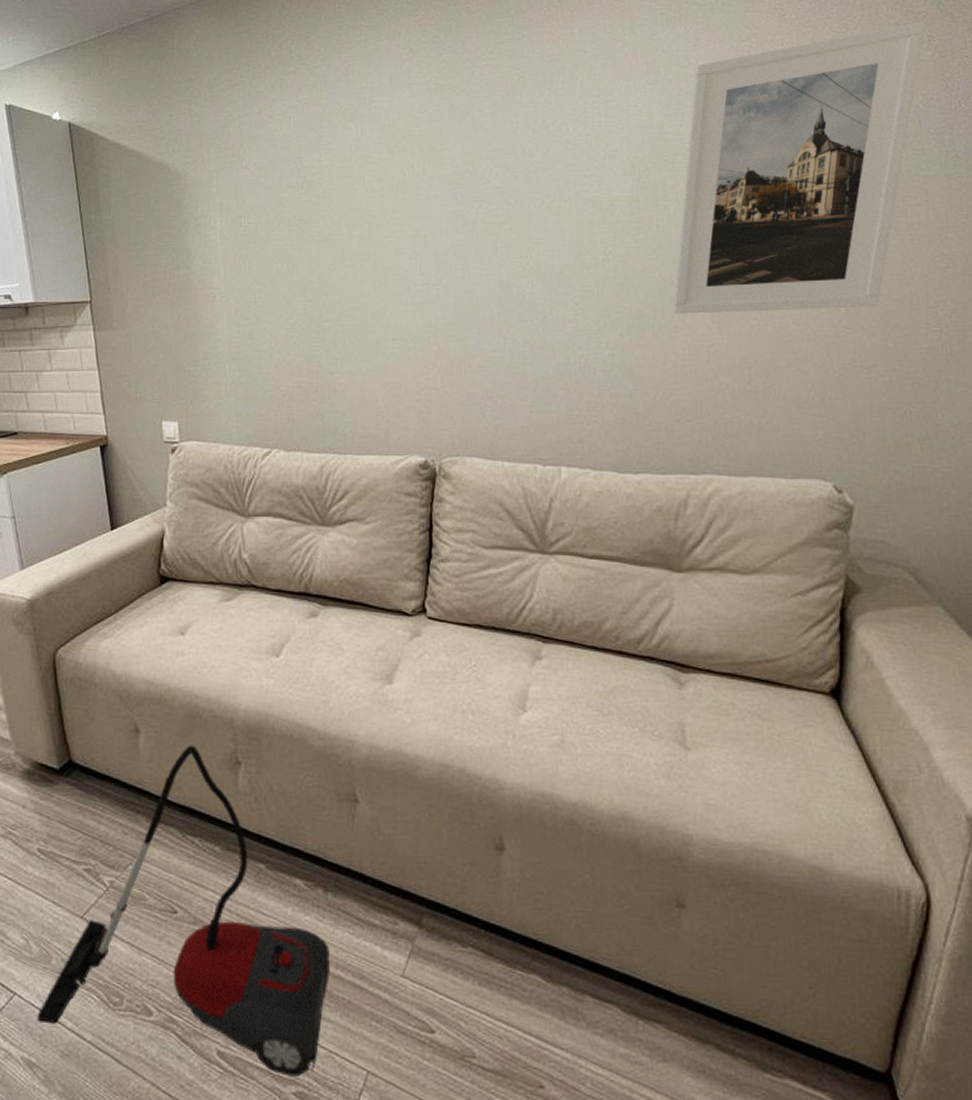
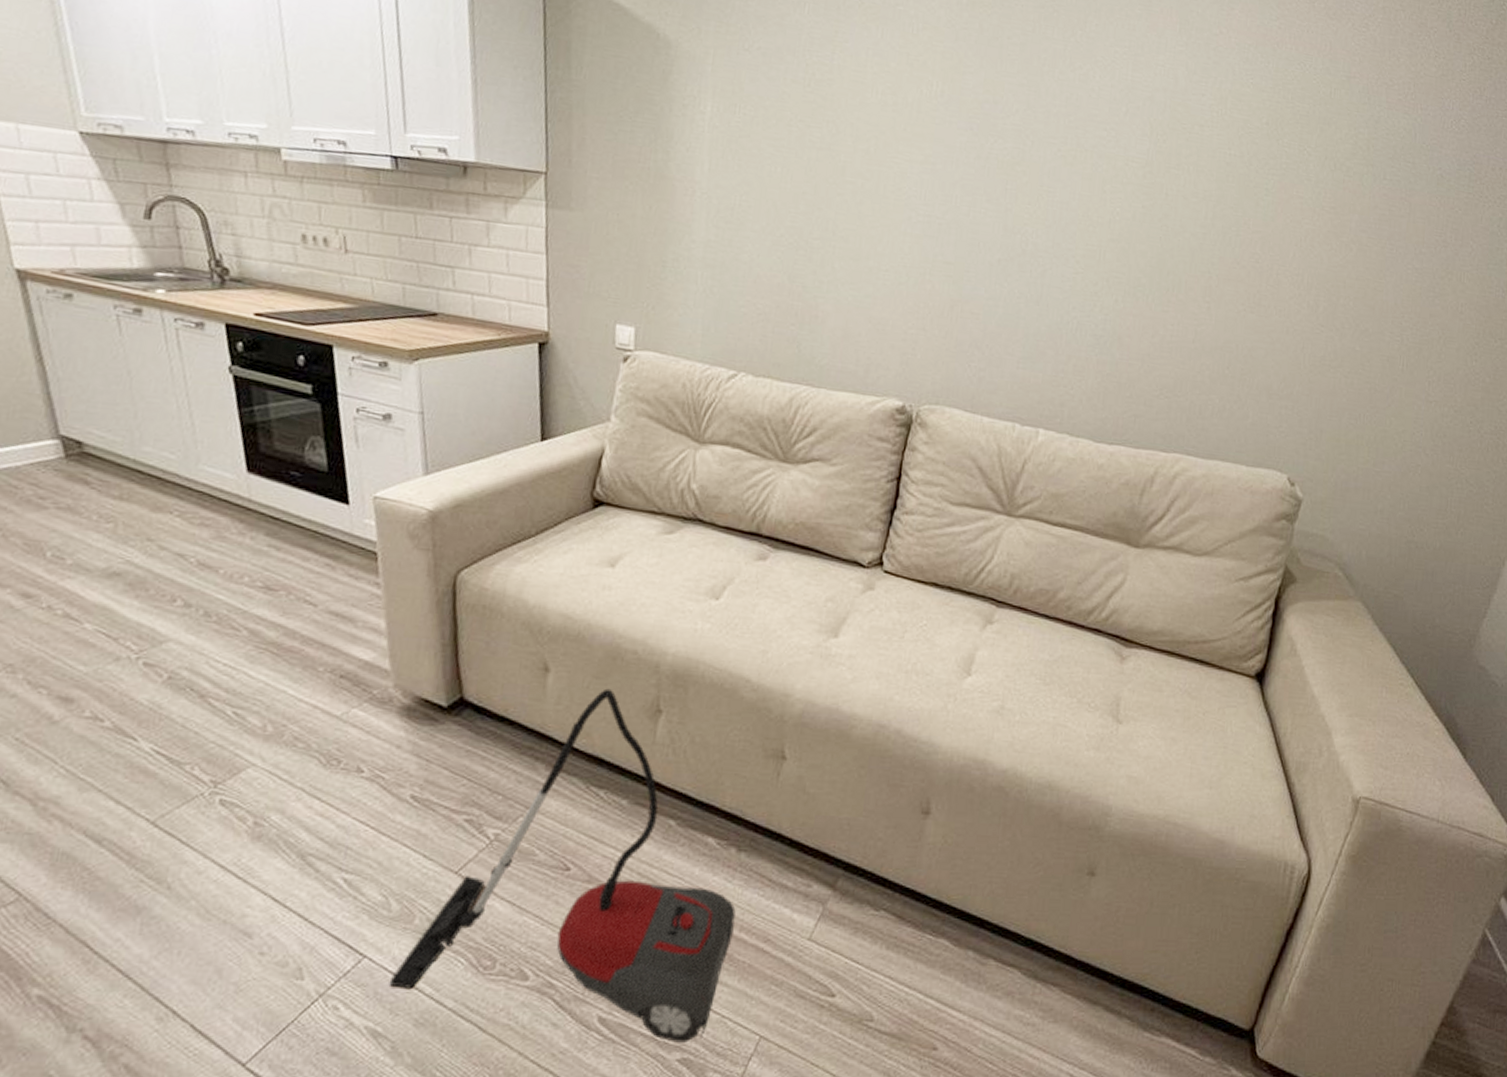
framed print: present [673,21,926,314] -> none [1169,35,1435,310]

